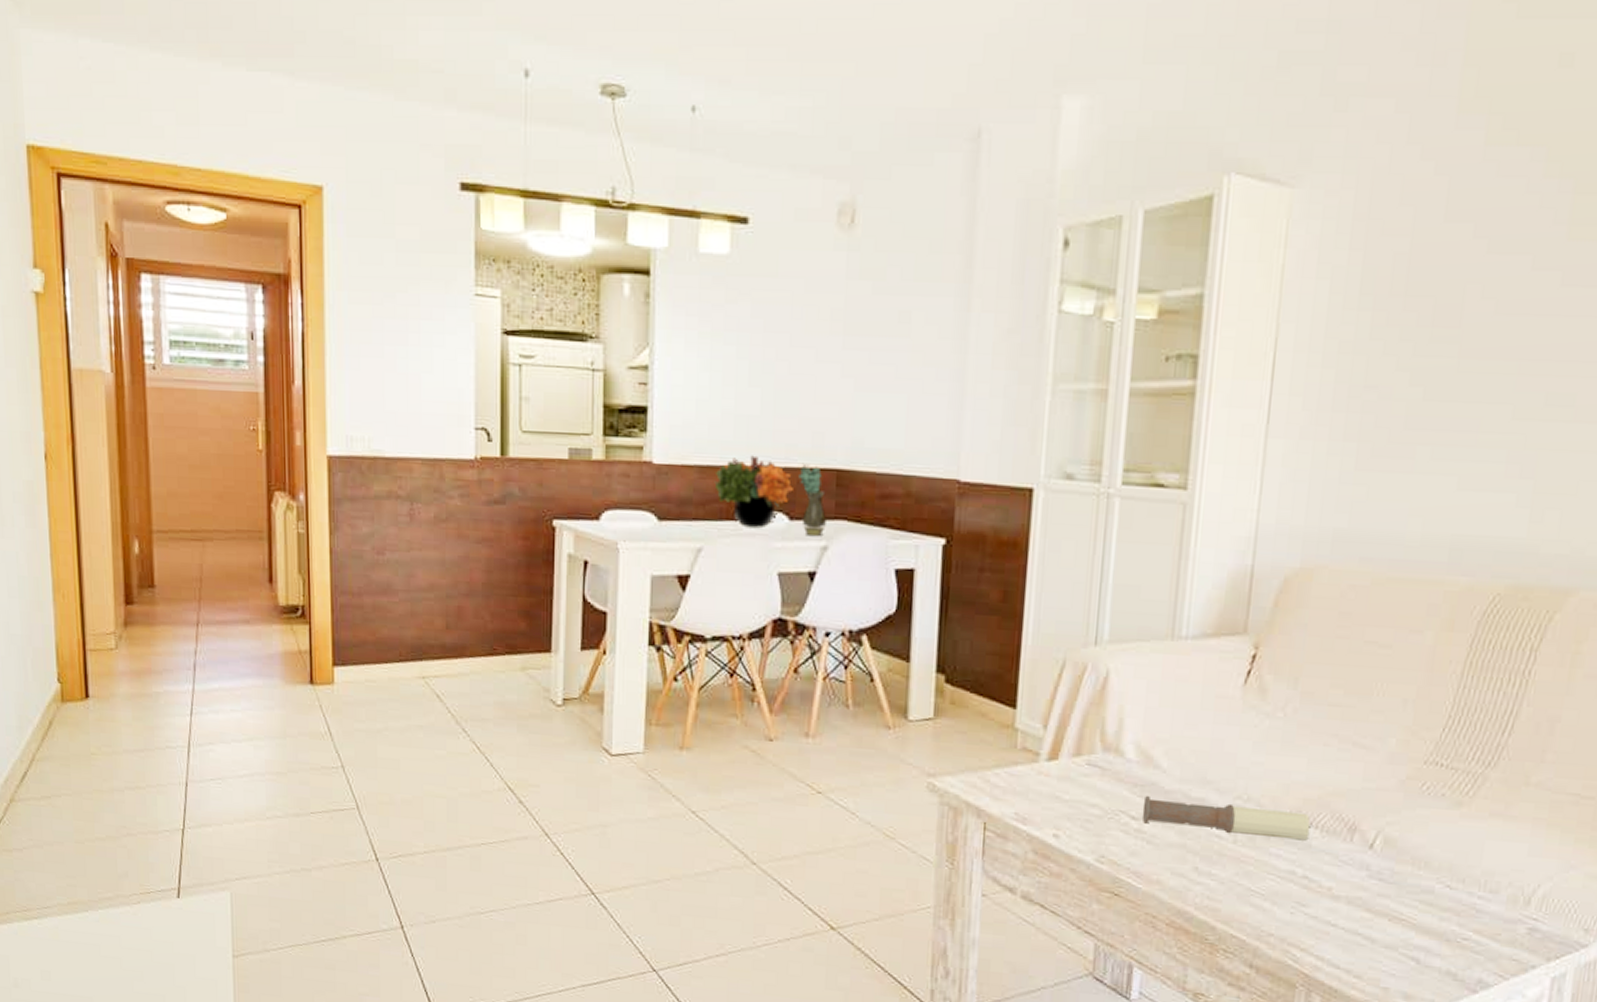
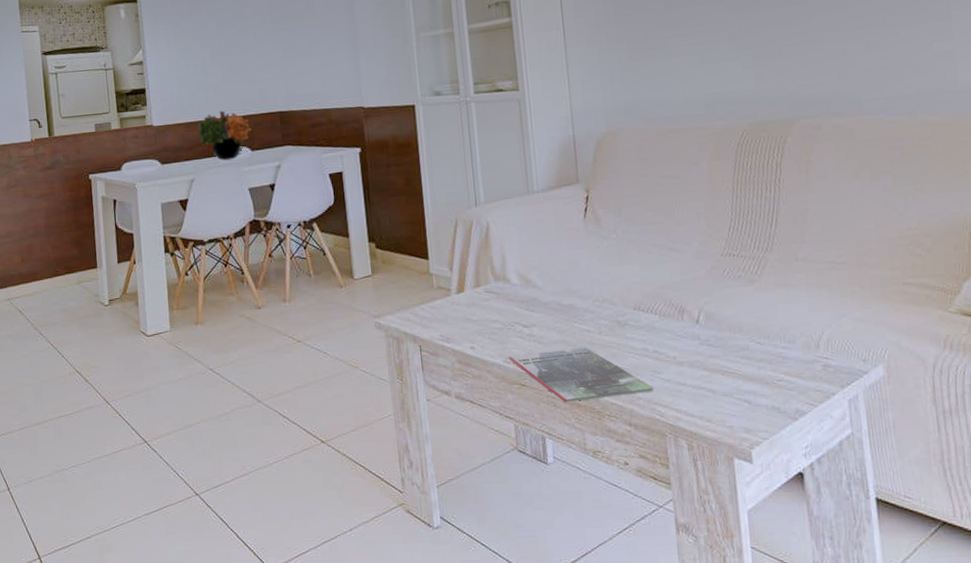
vase: present [798,463,826,536] -> none [254,111,277,159]
magazine: none [1104,854,1293,929] -> present [509,348,654,403]
candle: present [1142,795,1312,841] -> none [529,304,653,329]

